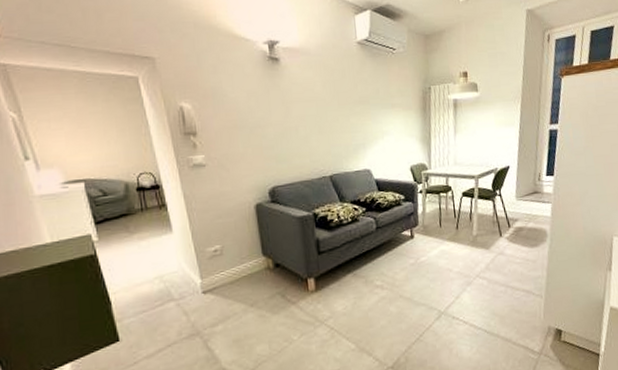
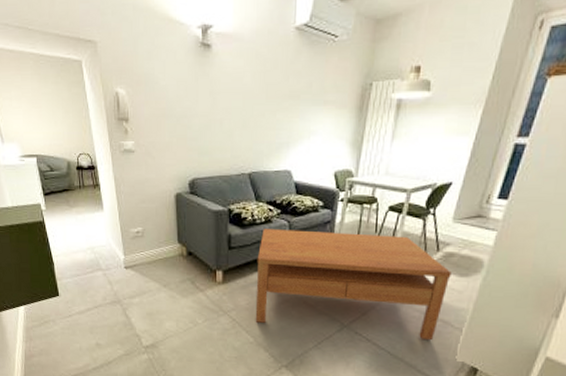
coffee table: none [348,217,524,327] -> present [255,229,452,341]

